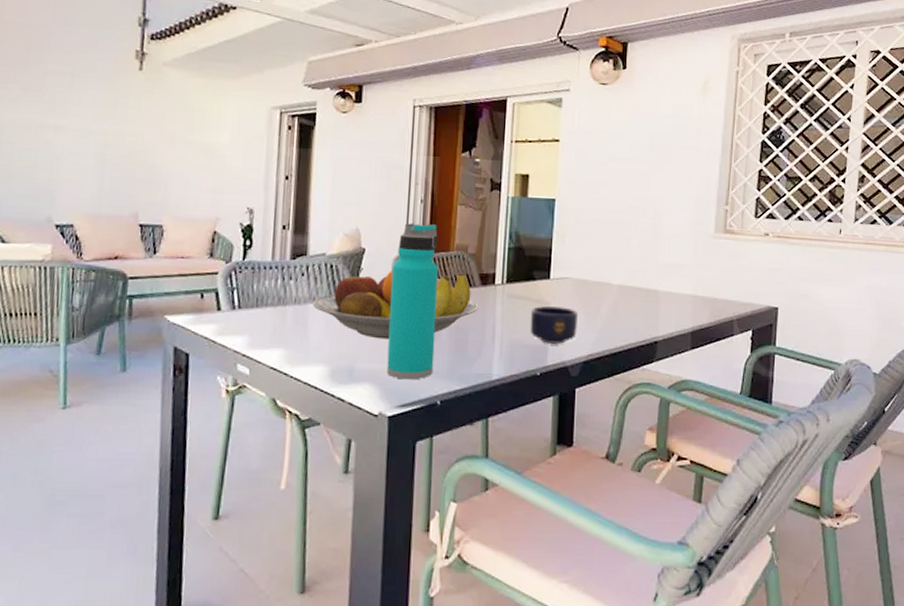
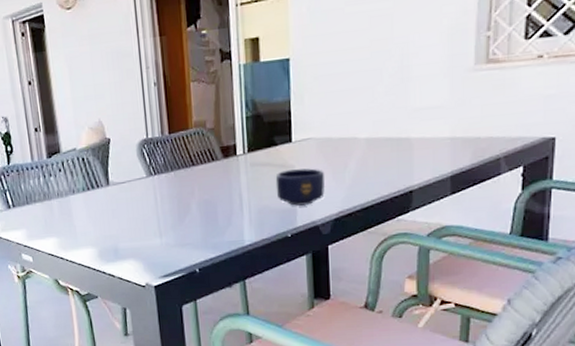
fruit bowl: present [313,267,479,340] -> none [73,148,224,220]
water bottle: present [386,223,439,380] -> none [136,105,189,253]

